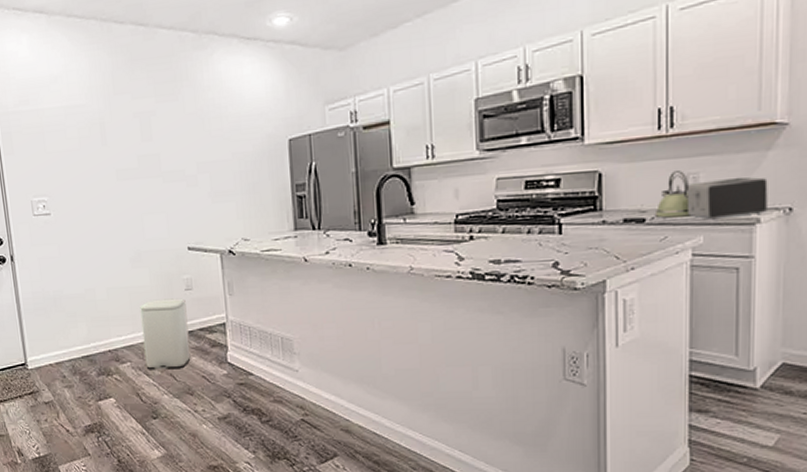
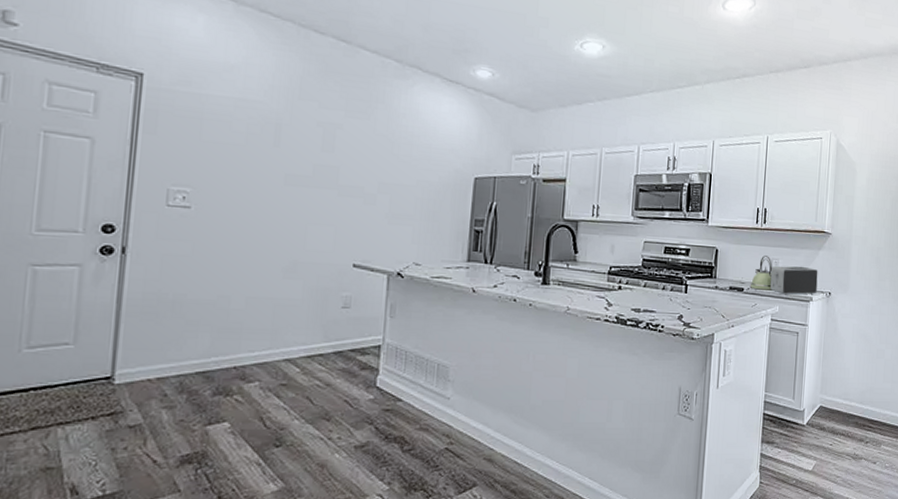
pedal bin: present [140,298,191,370] -> none [278,314,340,392]

